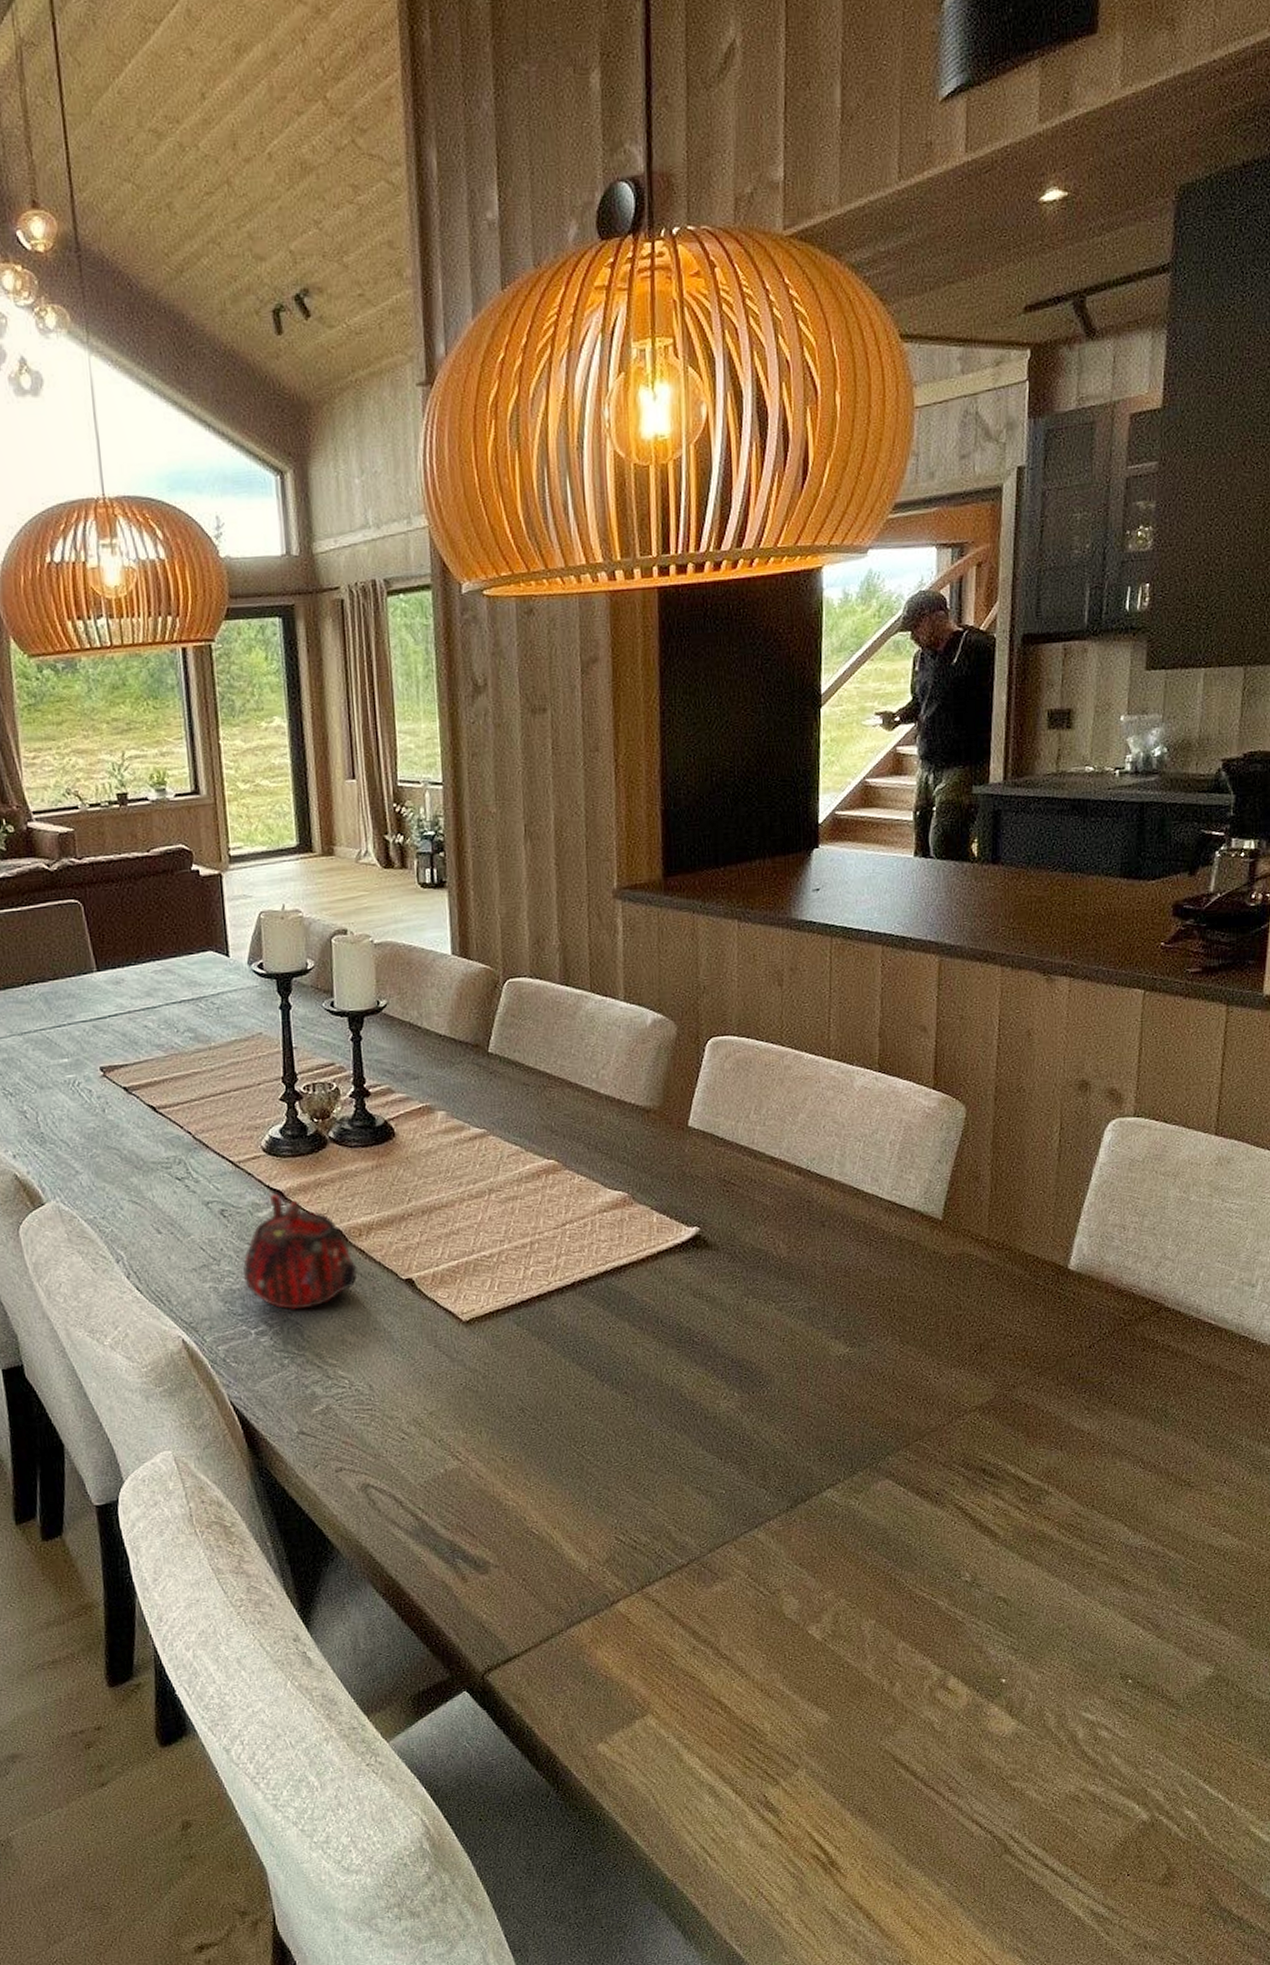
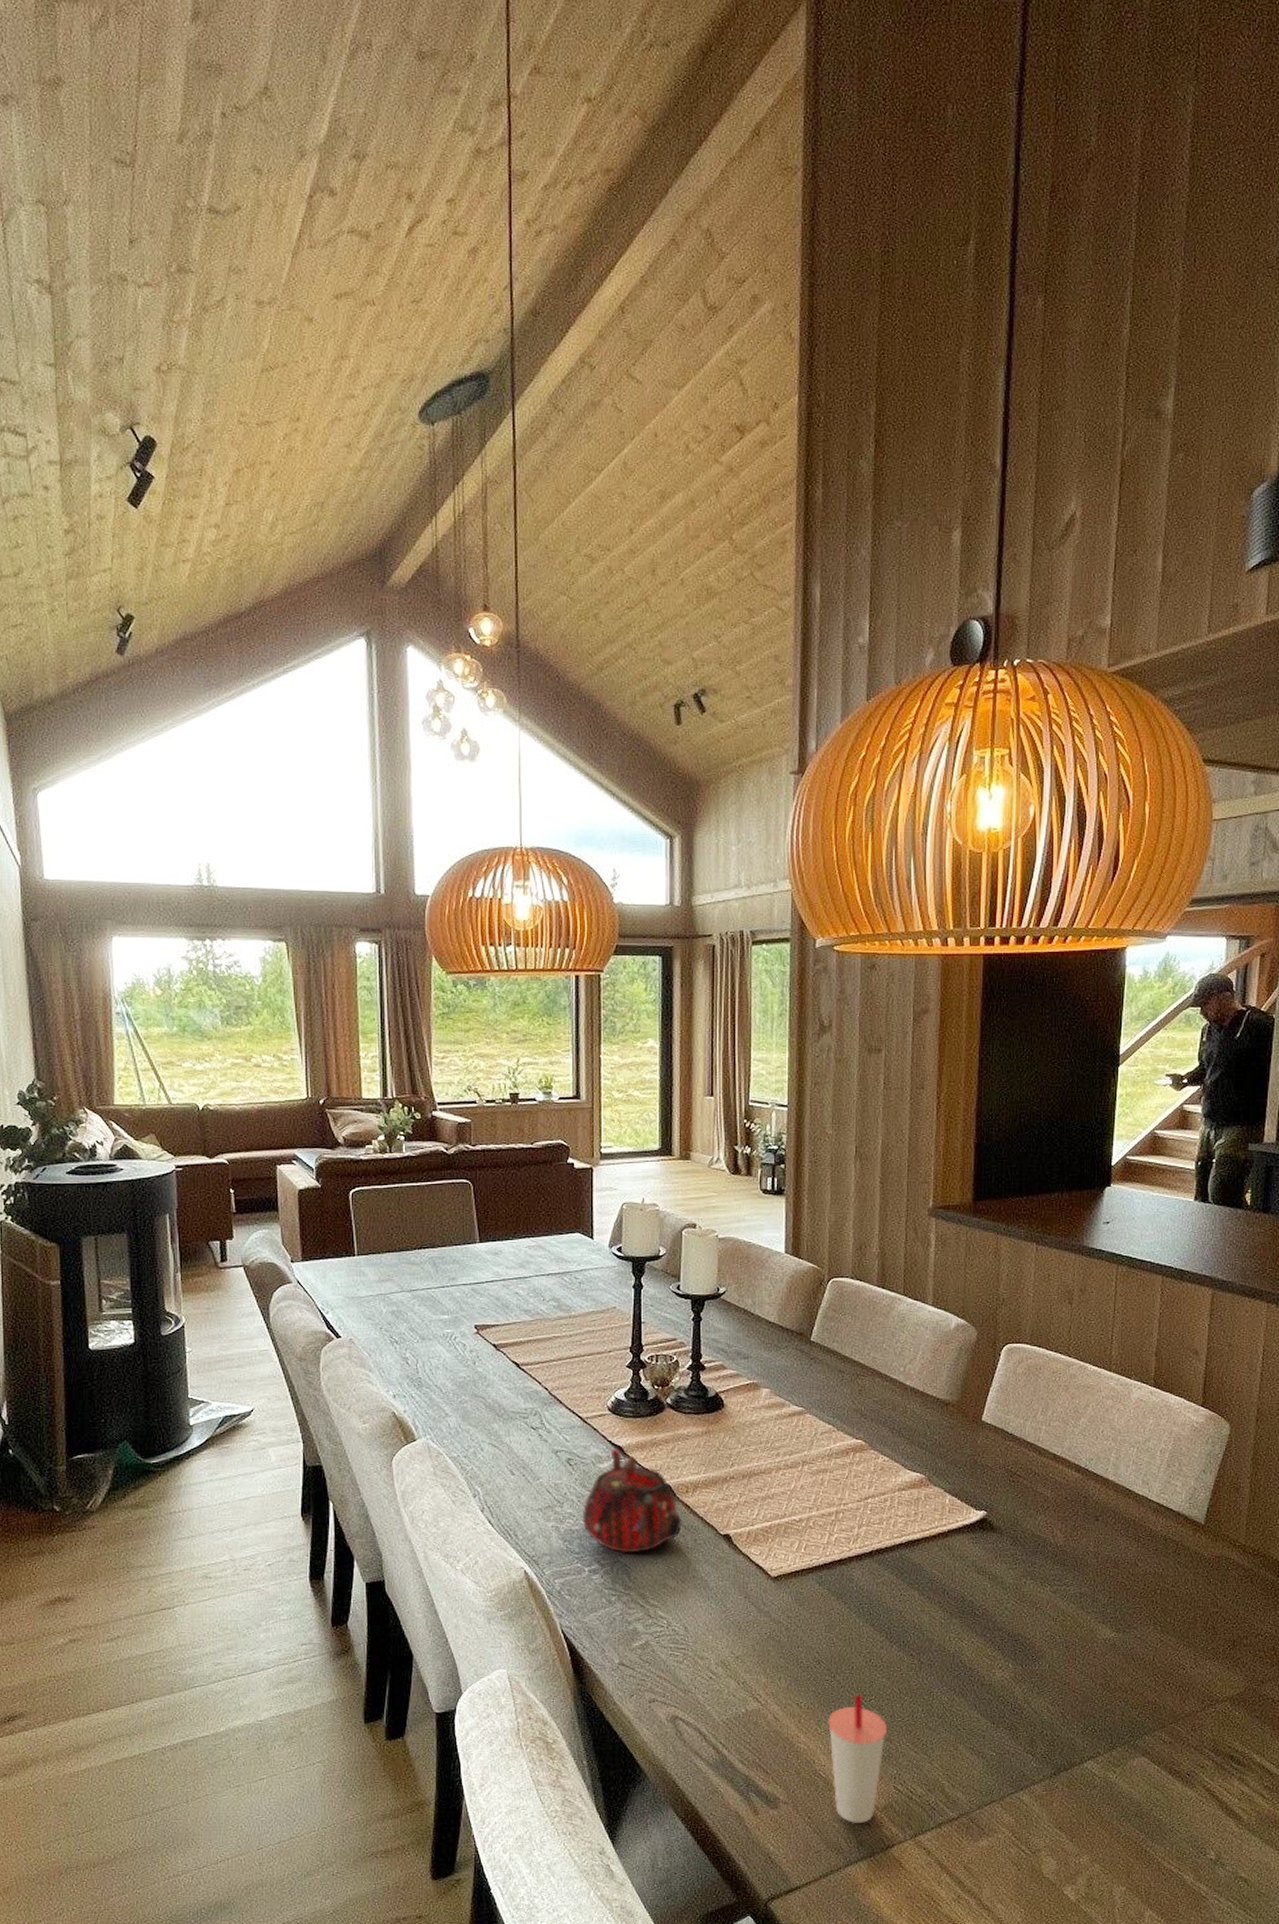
cup: none [536,1441,605,1581] -> present [827,1694,888,1823]

